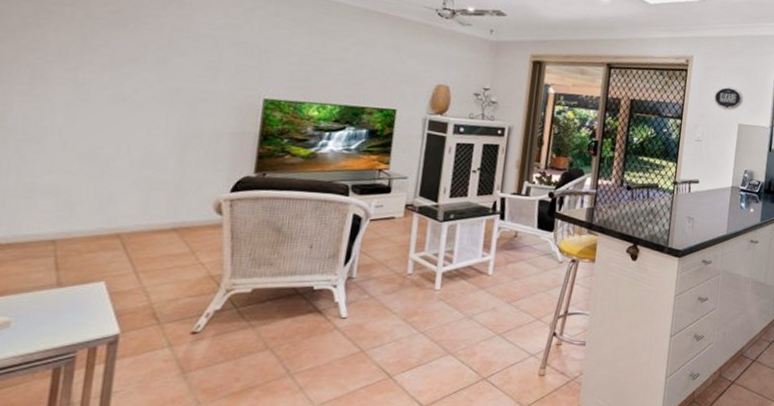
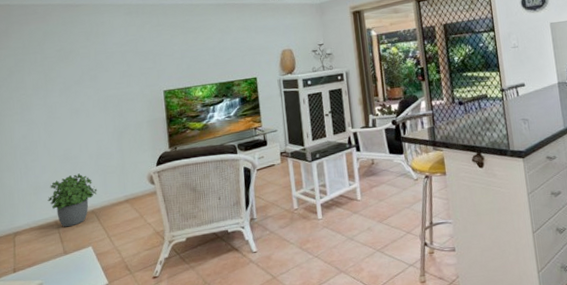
potted plant: none [46,182,132,251] -> present [47,173,97,227]

